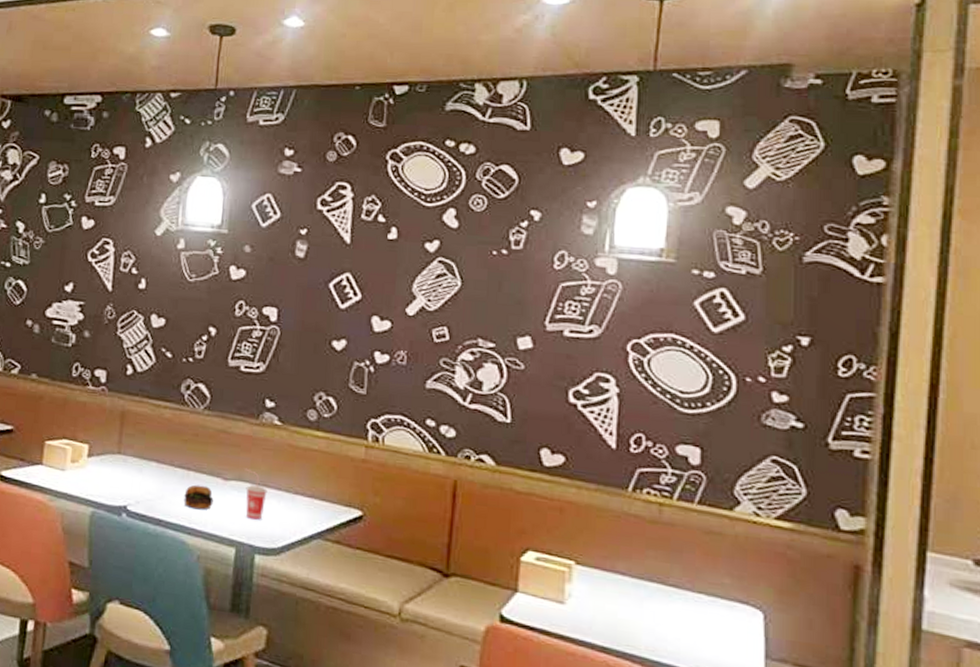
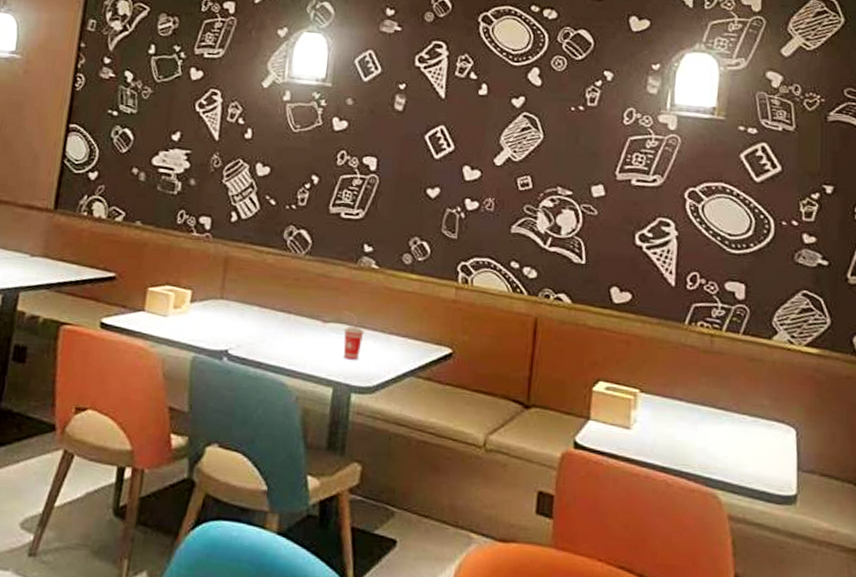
hamburger: present [184,484,214,510] -> none [284,327,313,352]

